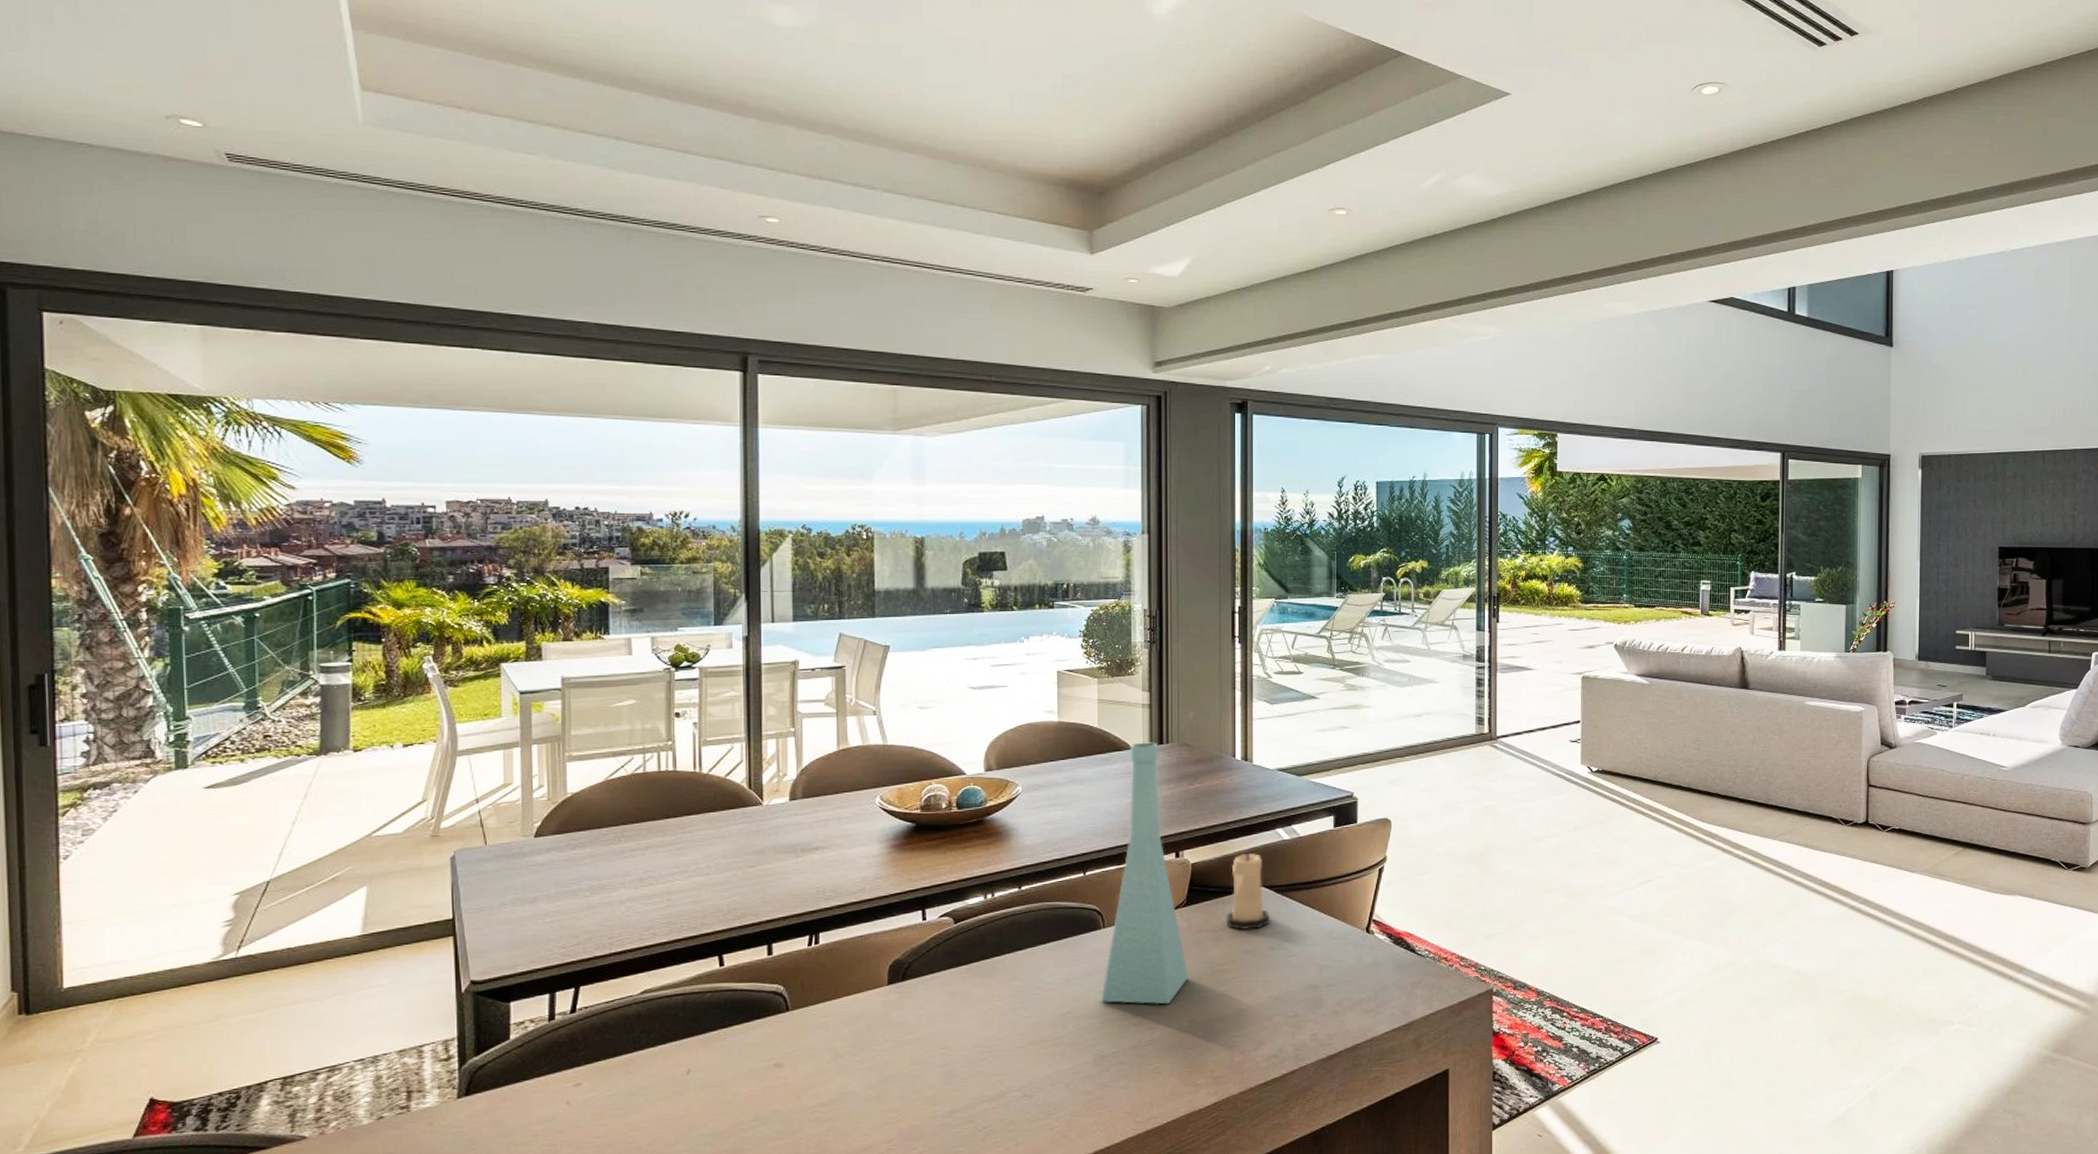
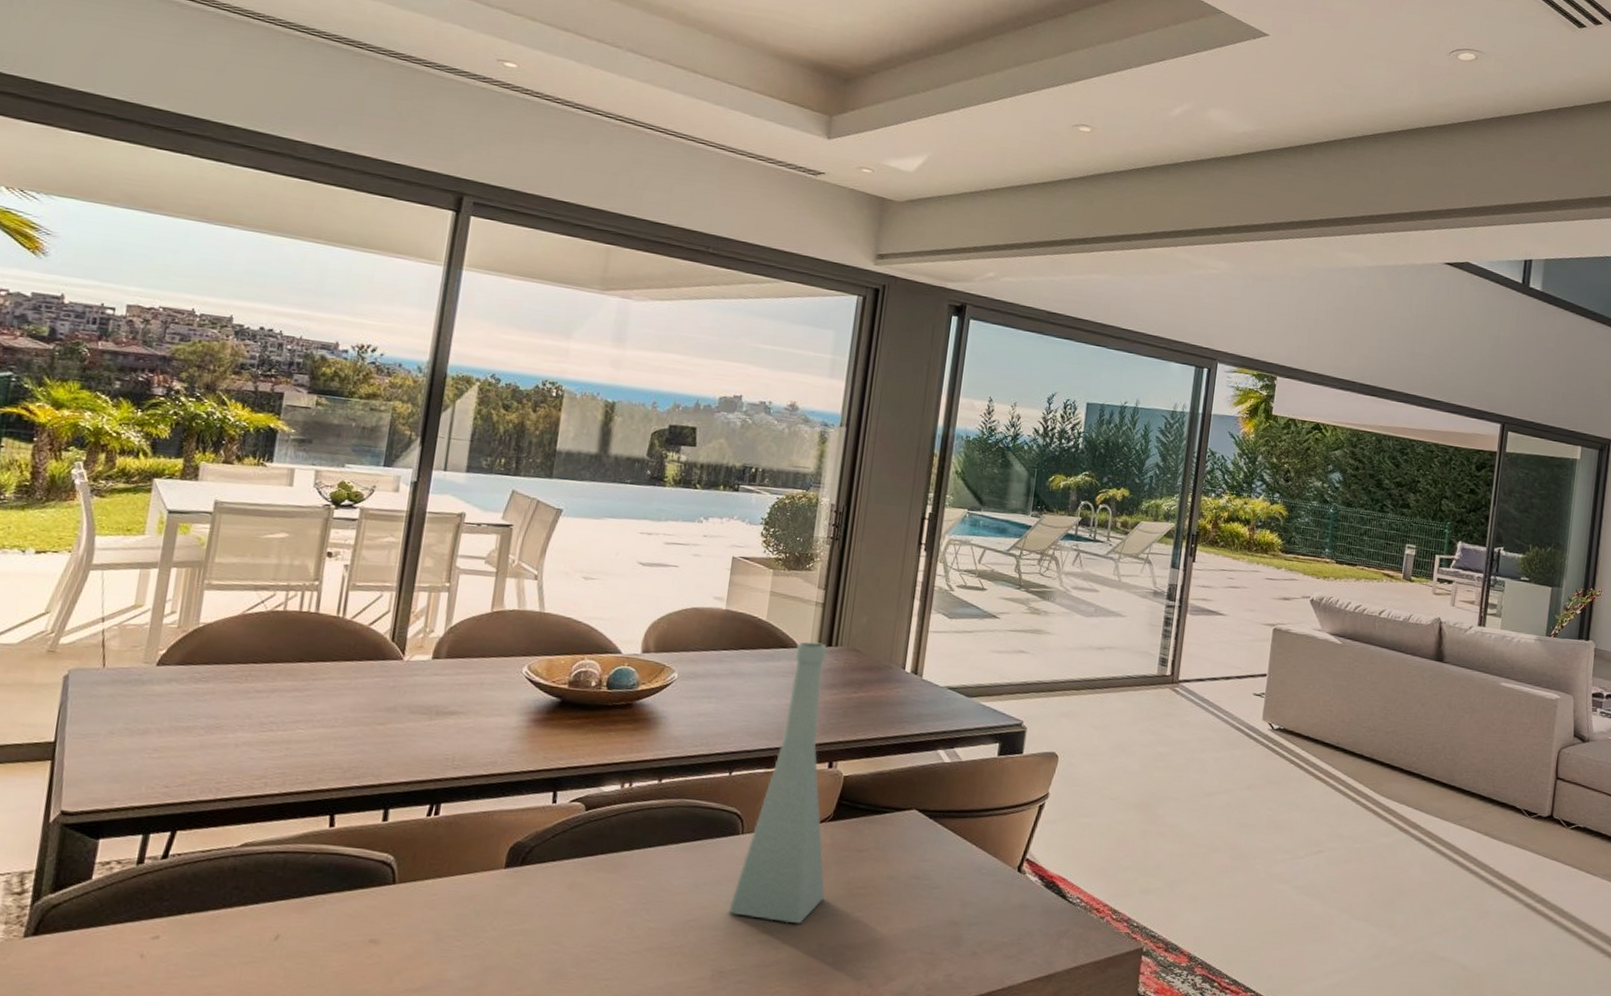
candle: present [1225,850,1271,930] -> none [871,769,920,854]

